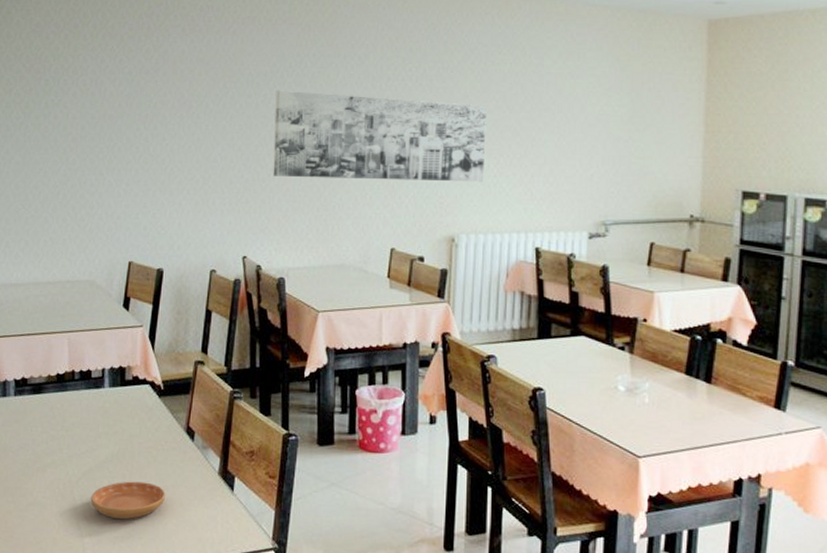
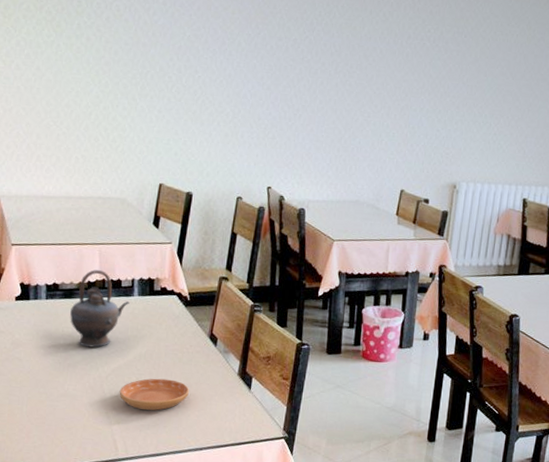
teapot: none [39,360,100,448] -> present [70,270,130,348]
wall art: present [273,90,486,182] -> none [298,36,493,138]

